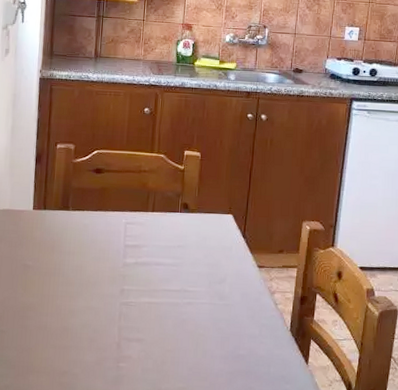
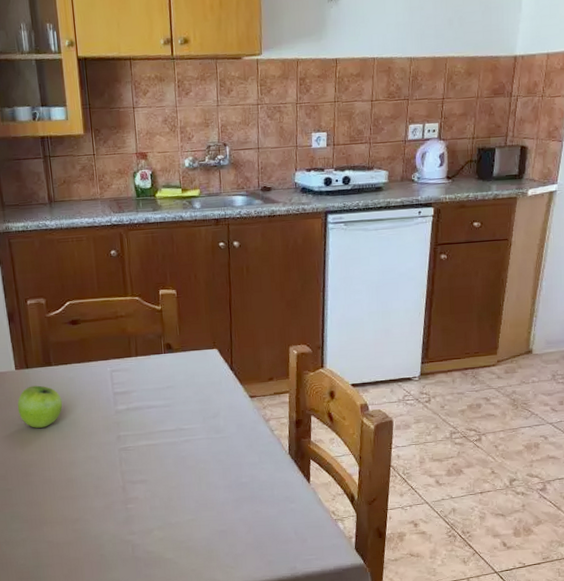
fruit: none [27,227,73,271] -> present [17,385,63,428]

